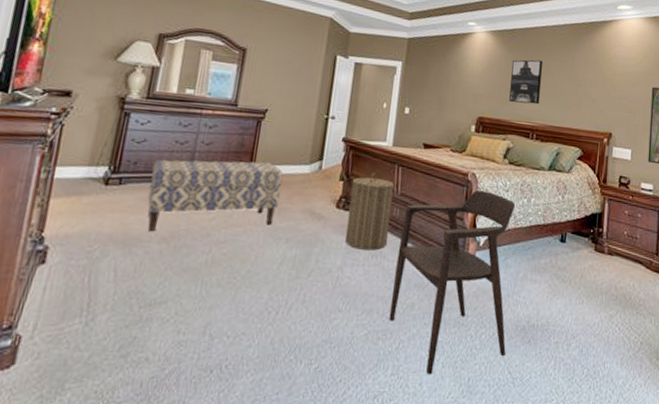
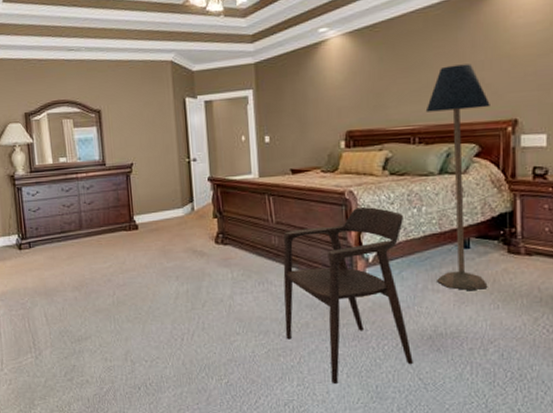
bench: present [147,159,283,231] -> none [50,211,163,282]
laundry hamper: present [345,171,395,251] -> none [225,205,272,279]
wall art: present [509,60,543,105] -> none [378,52,419,107]
floor lamp: none [536,77,593,284] -> present [425,64,490,291]

